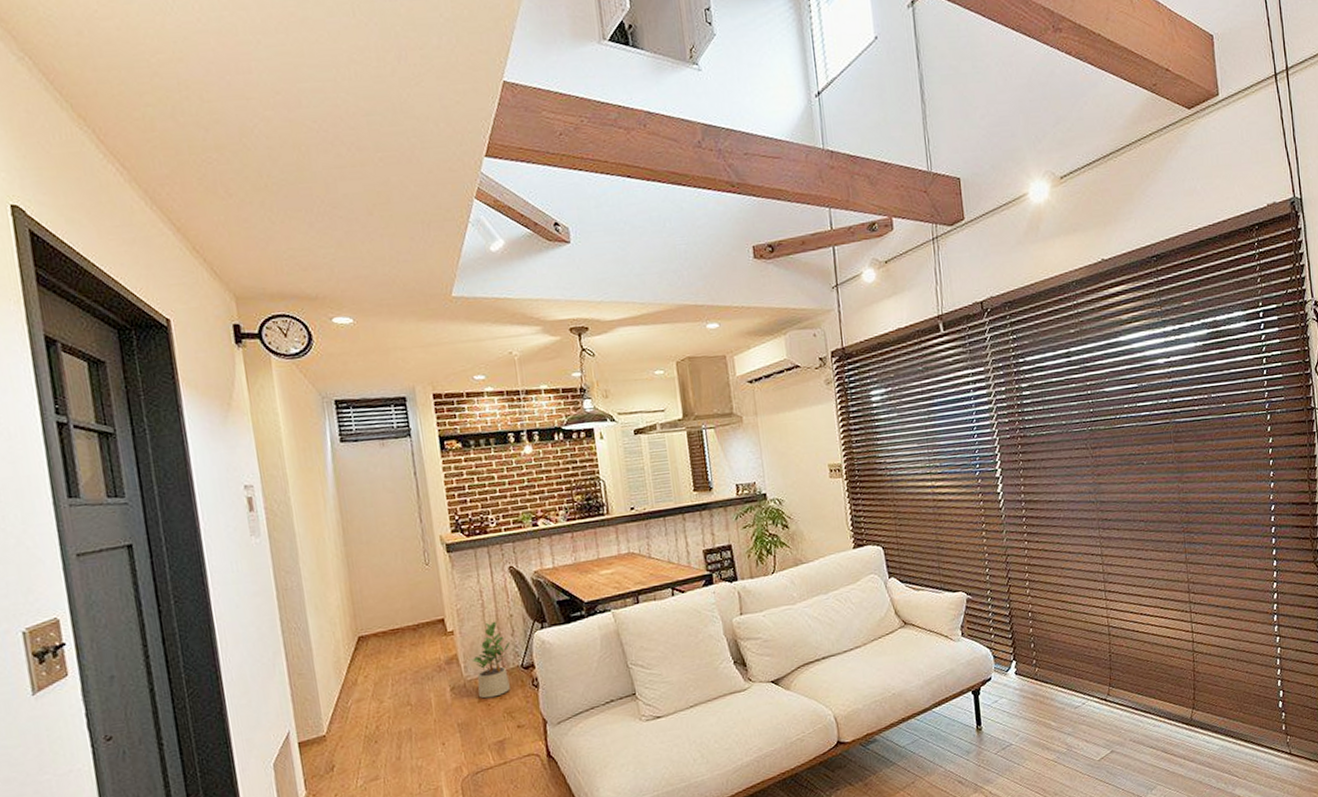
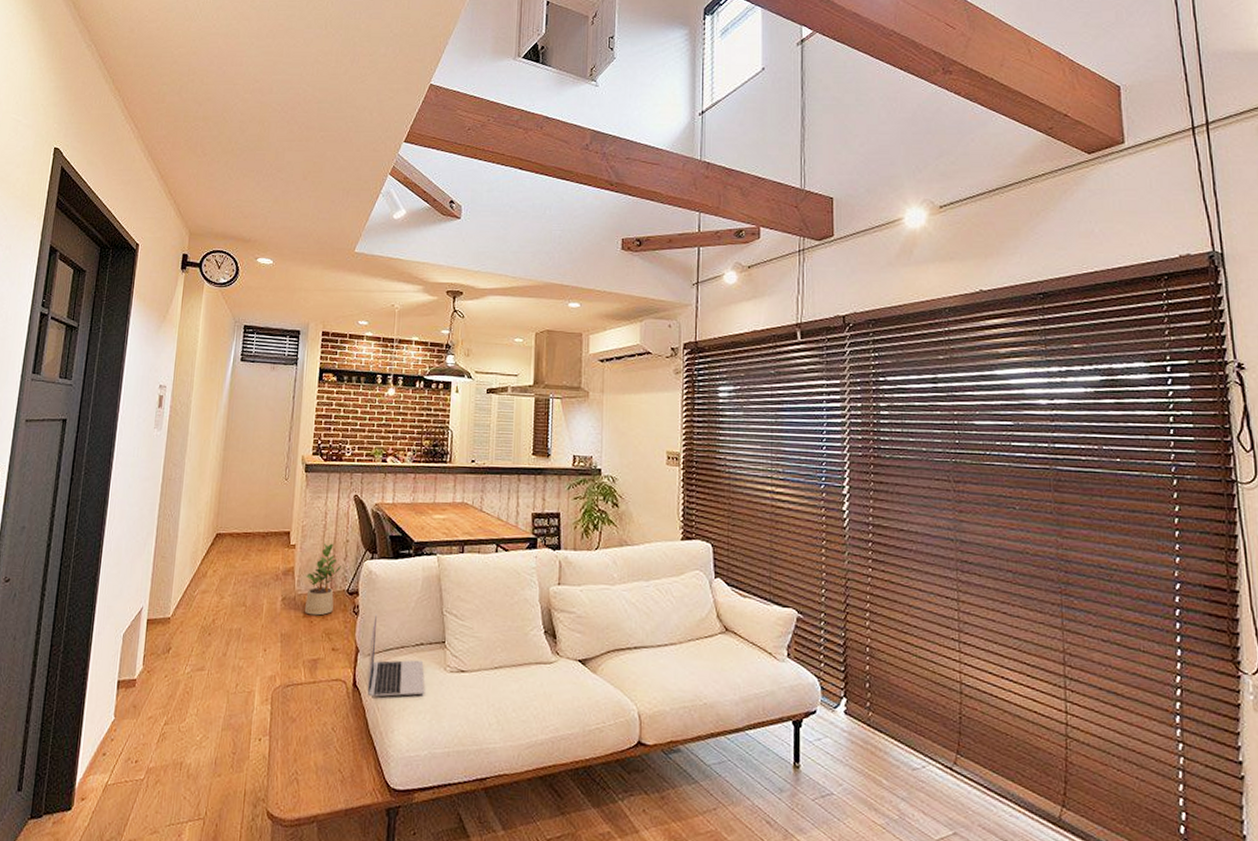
laptop: none [556,682,623,763] -> present [367,614,425,697]

